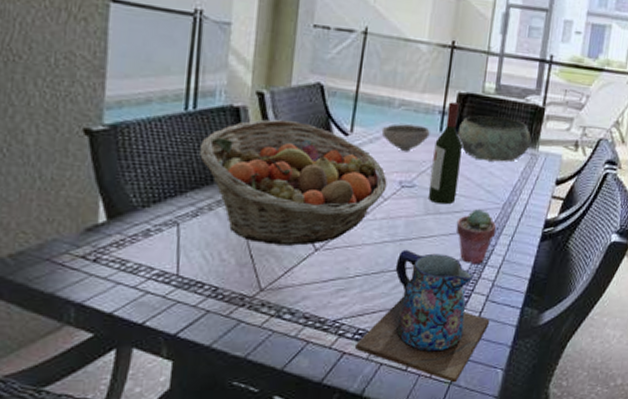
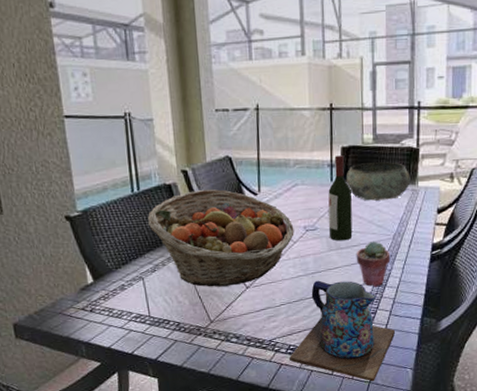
bowl: present [381,124,430,152] -> none [283,179,323,202]

